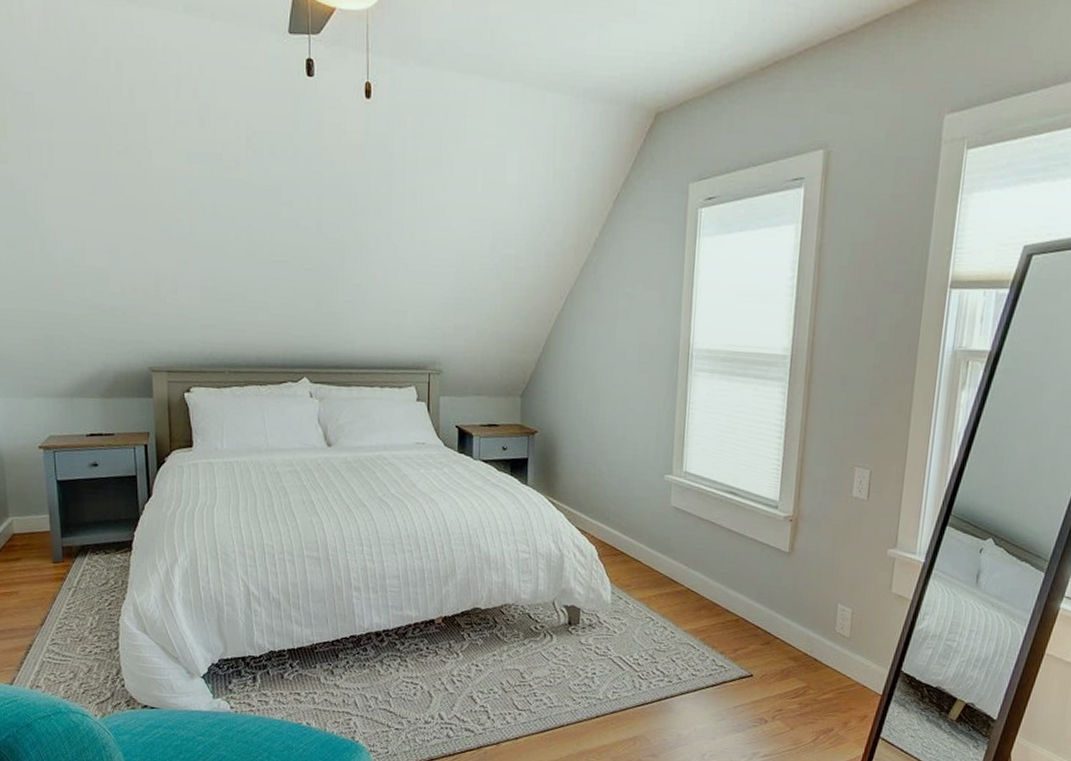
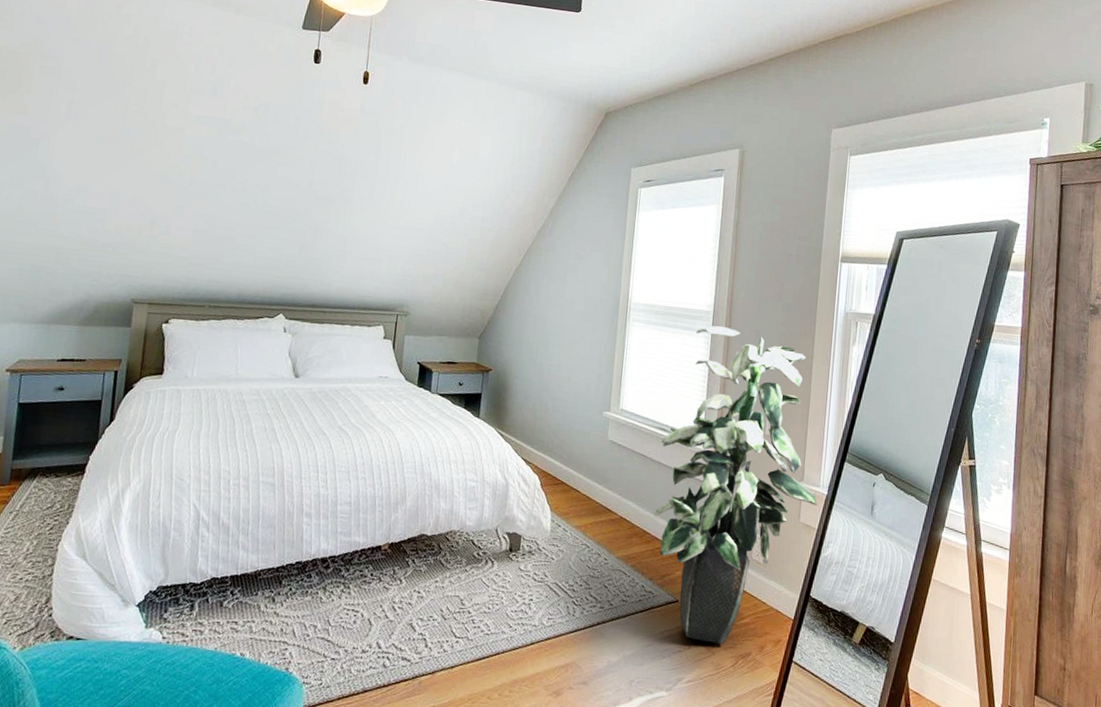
indoor plant: none [724,373,912,719] -> present [653,326,817,644]

